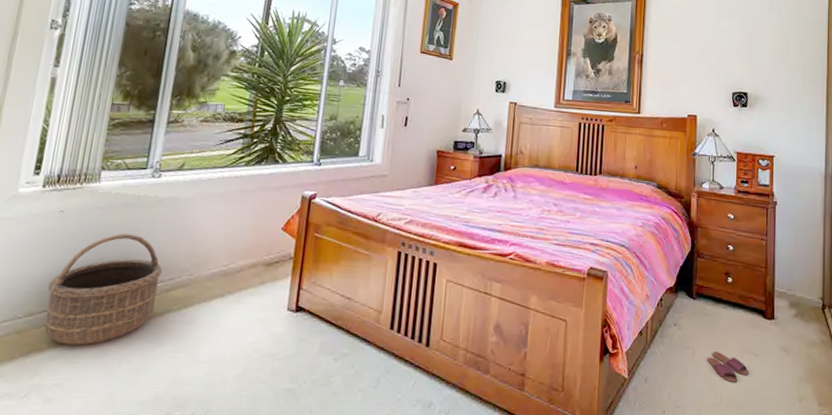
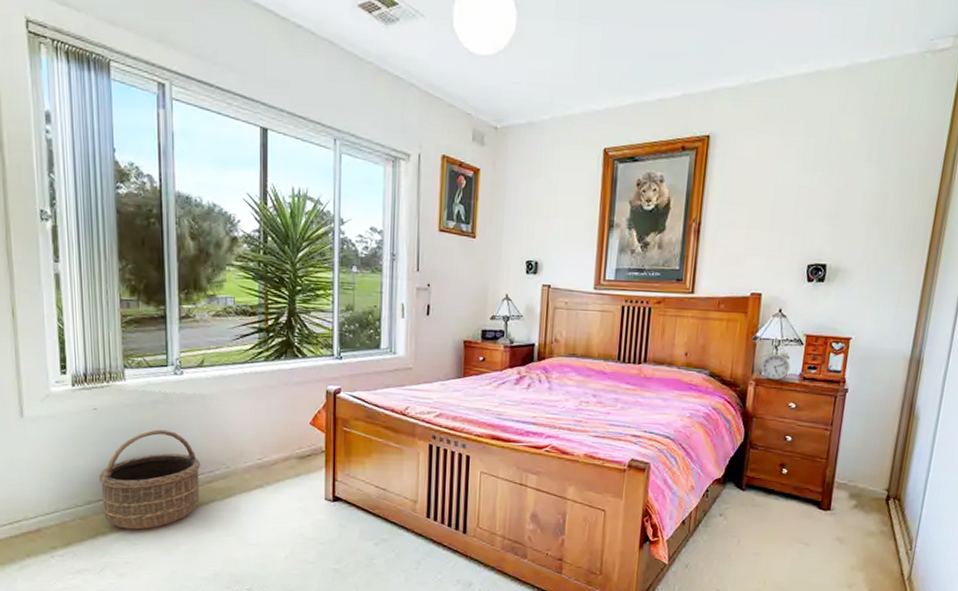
alarm clock: none [701,161,727,195] -> present [760,346,791,382]
slippers: present [707,352,749,382] -> none [752,540,797,569]

